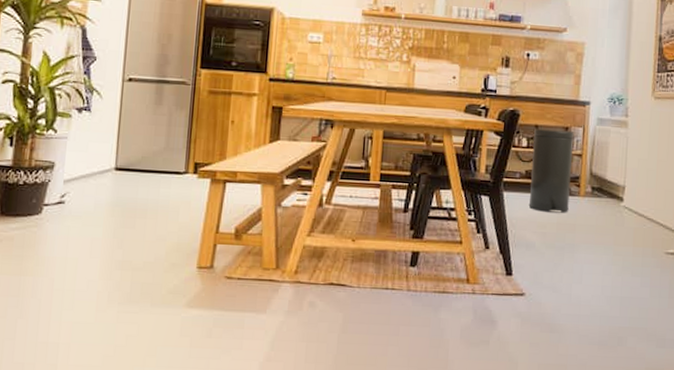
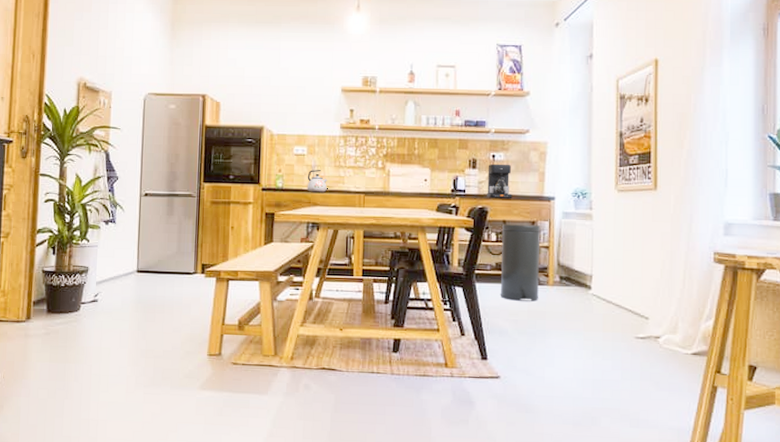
kettle: none [321,60,345,87] -> present [307,170,327,194]
coffee maker: none [518,63,546,101] -> present [486,163,512,198]

